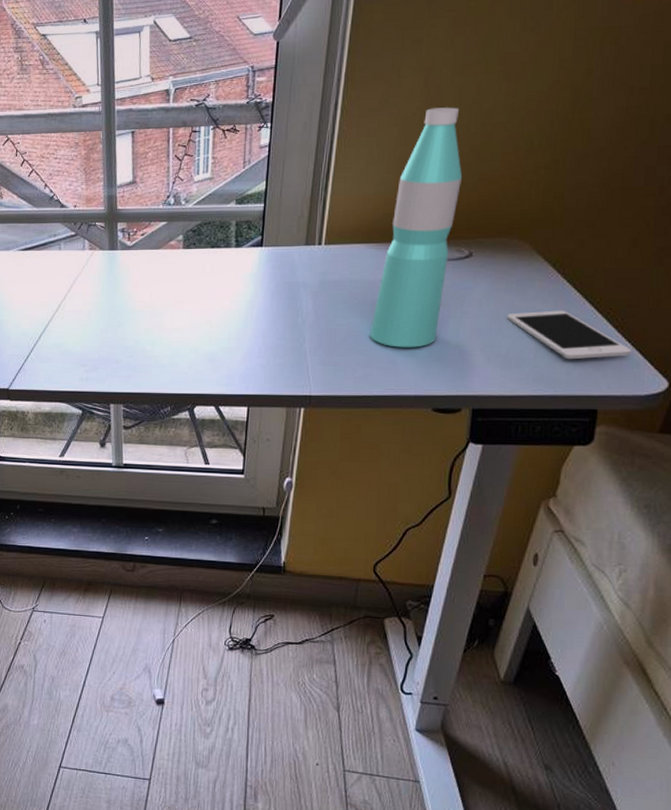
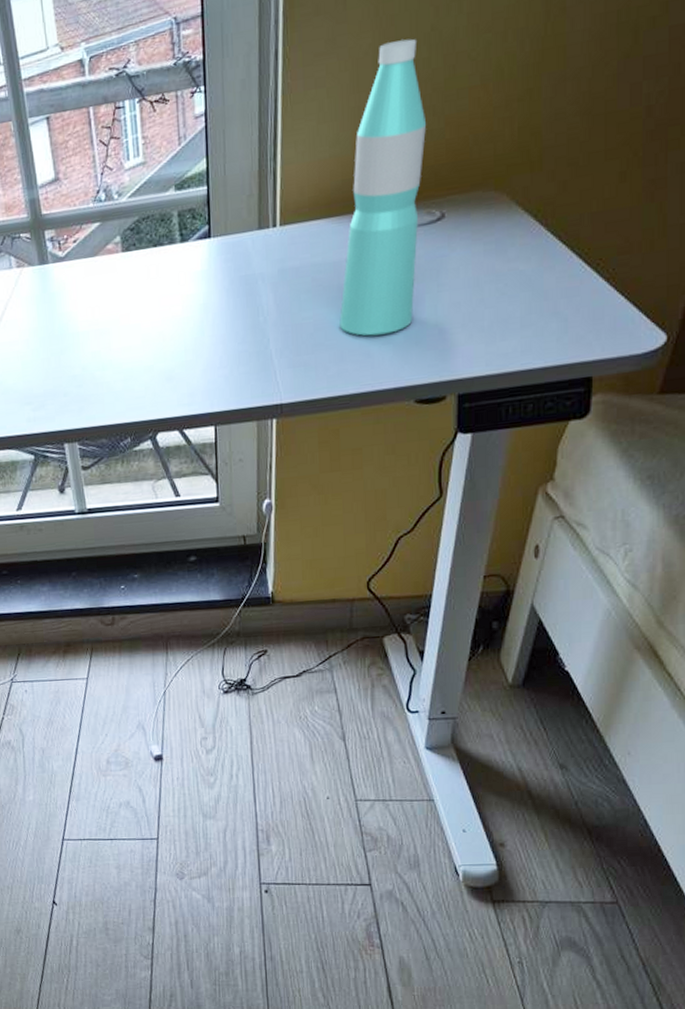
cell phone: present [507,310,632,360] -> none [488,267,626,325]

